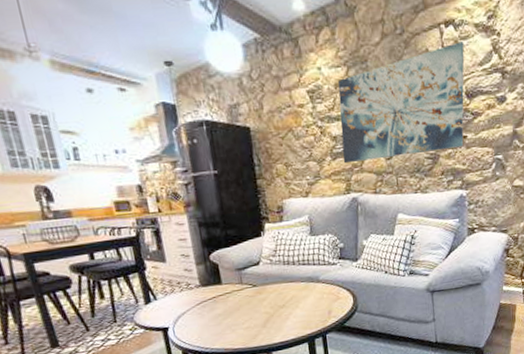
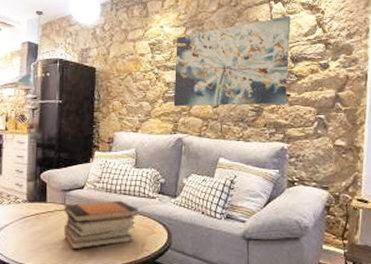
book stack: none [241,271,321,327] -> present [63,200,139,250]

